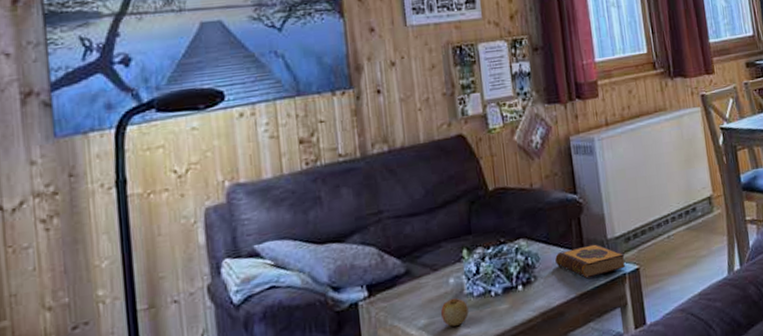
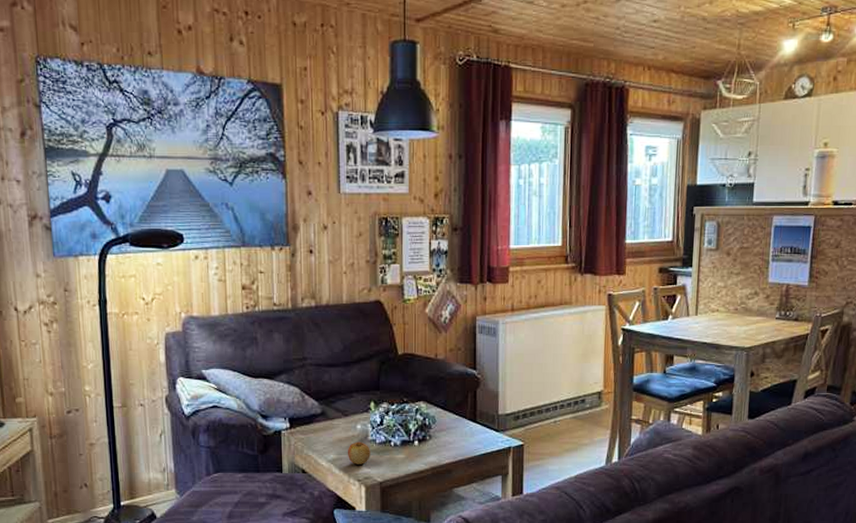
hardback book: present [555,244,626,279] -> none [450,417,512,446]

